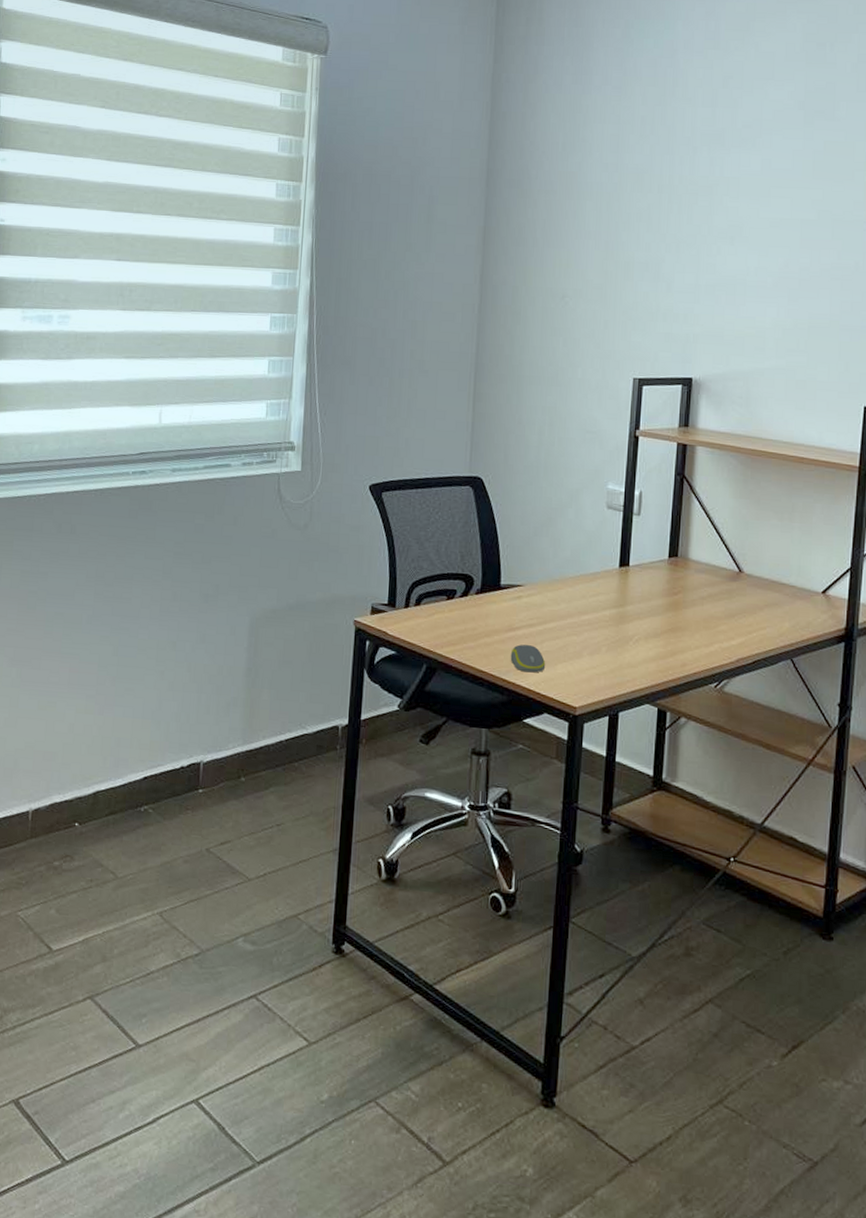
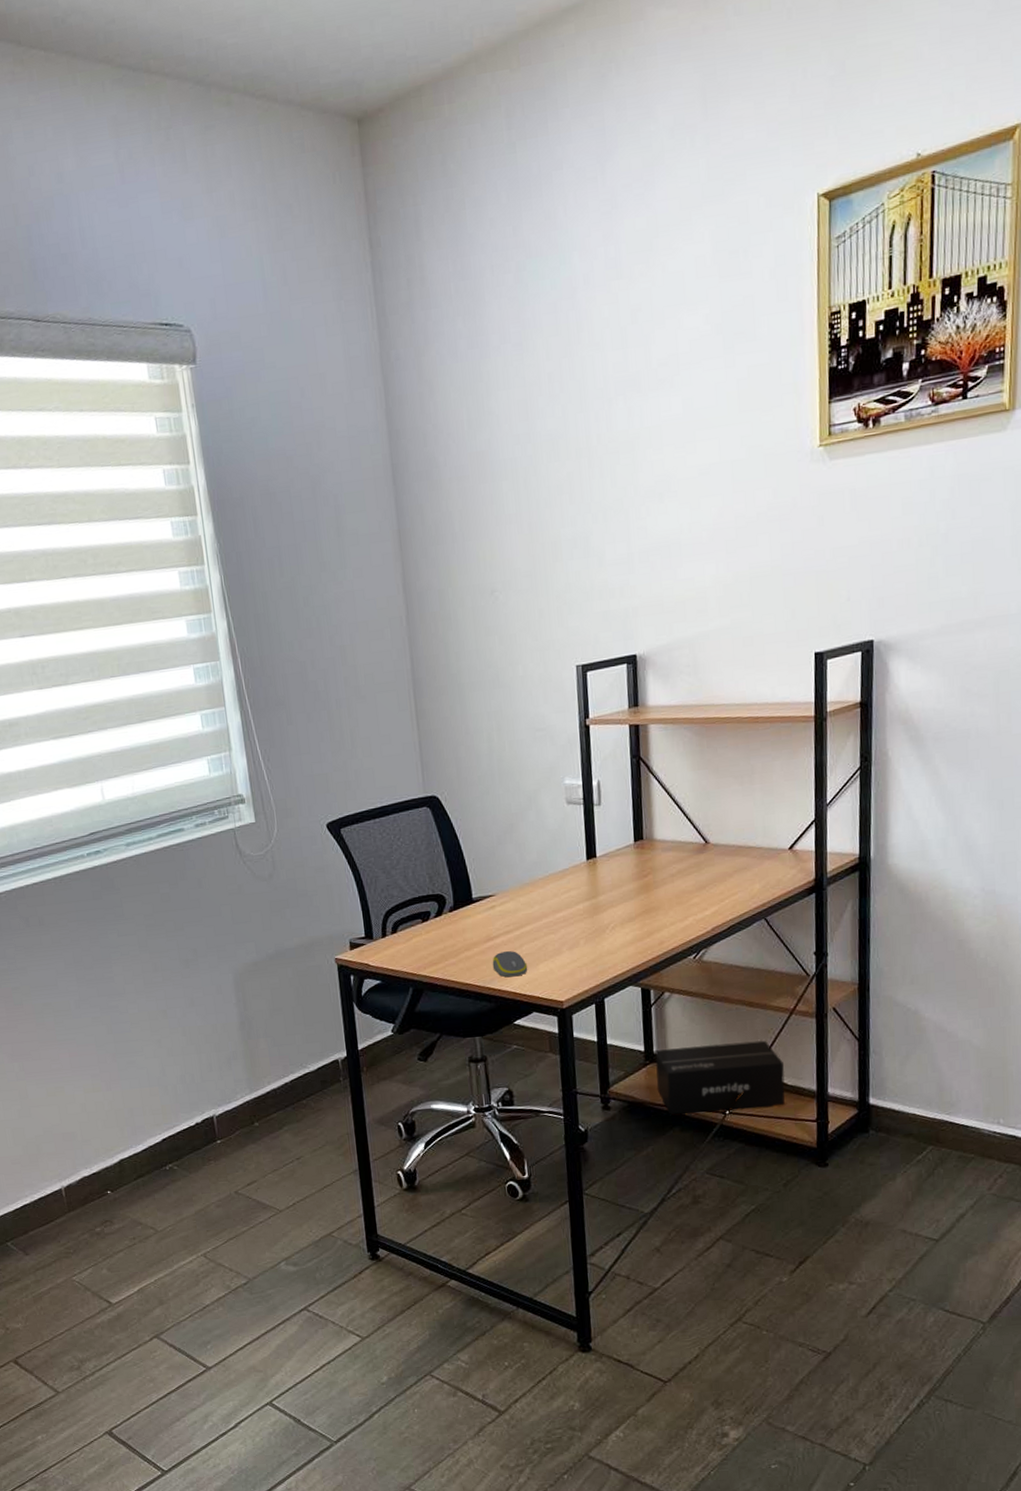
box: none [661,777,797,863] -> present [655,1040,785,1116]

